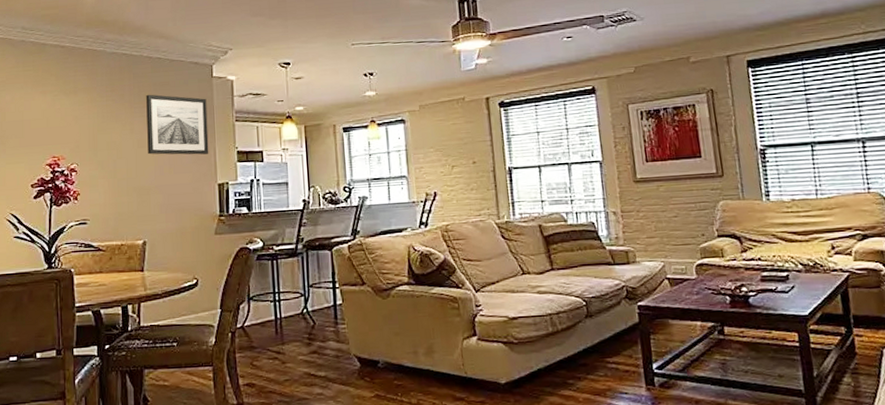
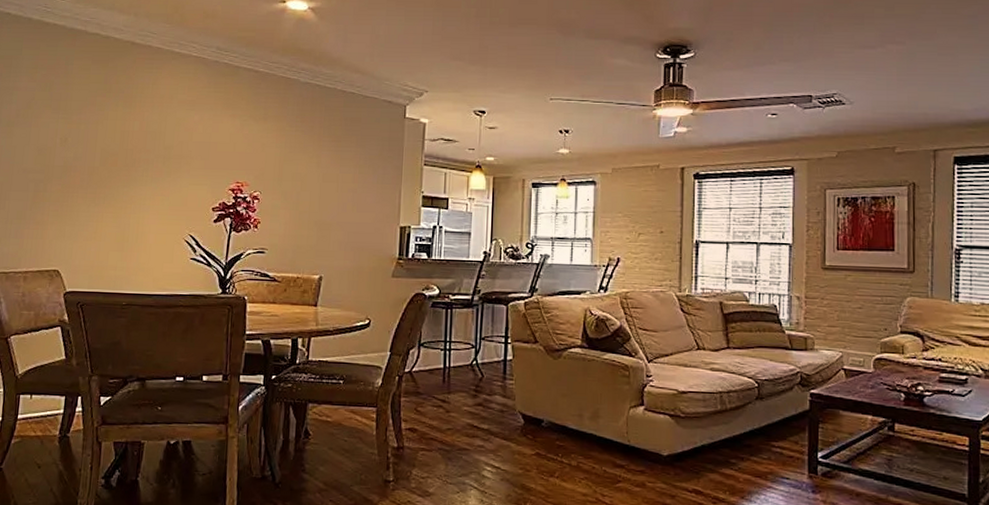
wall art: present [146,94,209,155] -> none [332,129,397,196]

